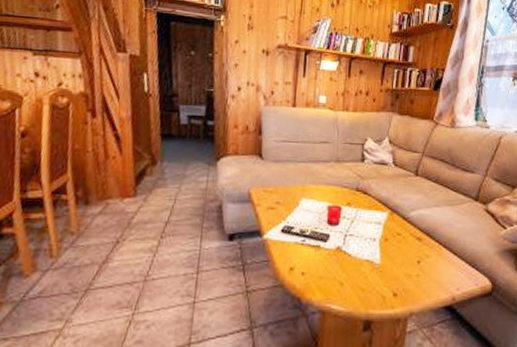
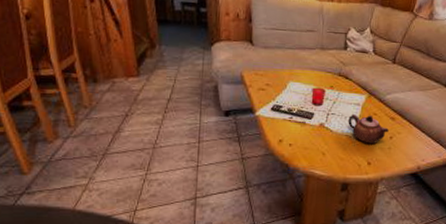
teapot: none [369,234,416,270] -> present [348,113,389,144]

